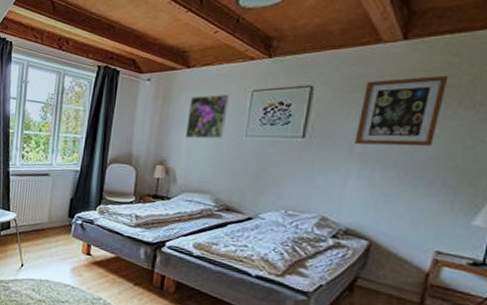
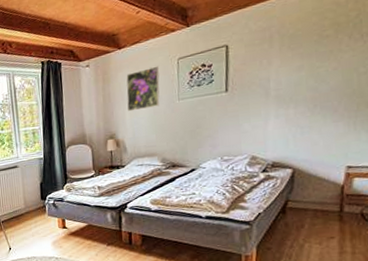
wall art: present [355,75,449,146] -> none [269,14,339,89]

